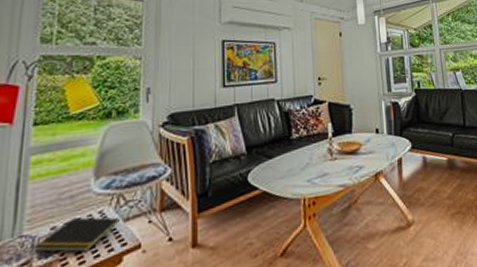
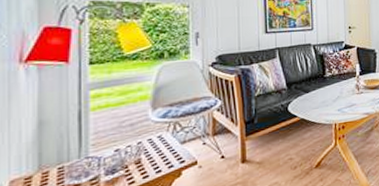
notepad: present [33,217,120,253] -> none [100,140,177,170]

